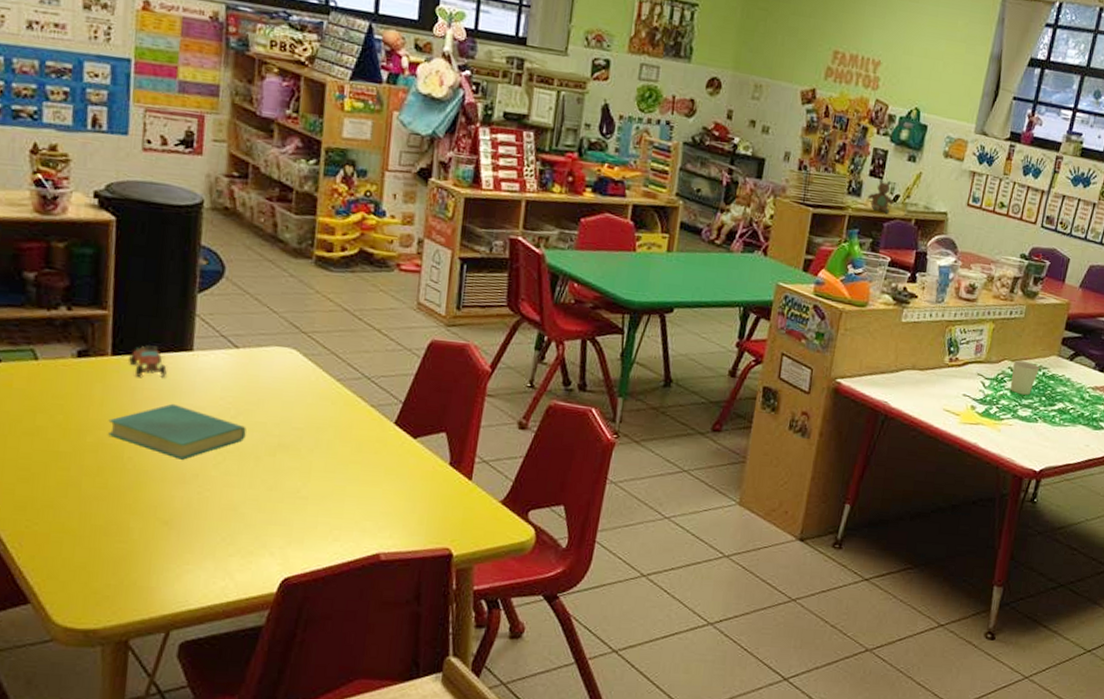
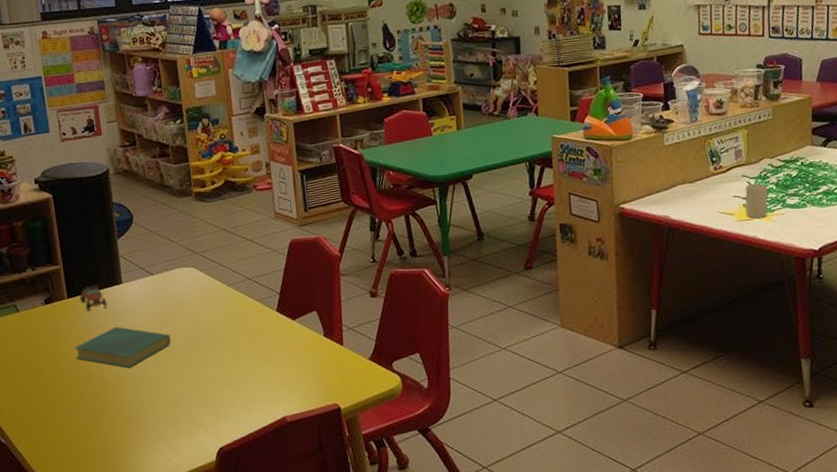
stuffed toy: present [867,179,894,215] -> none [611,29,635,59]
cup: none [971,385,1002,425] -> present [745,184,768,219]
dixie cup: present [1010,360,1039,395] -> none [772,156,797,186]

